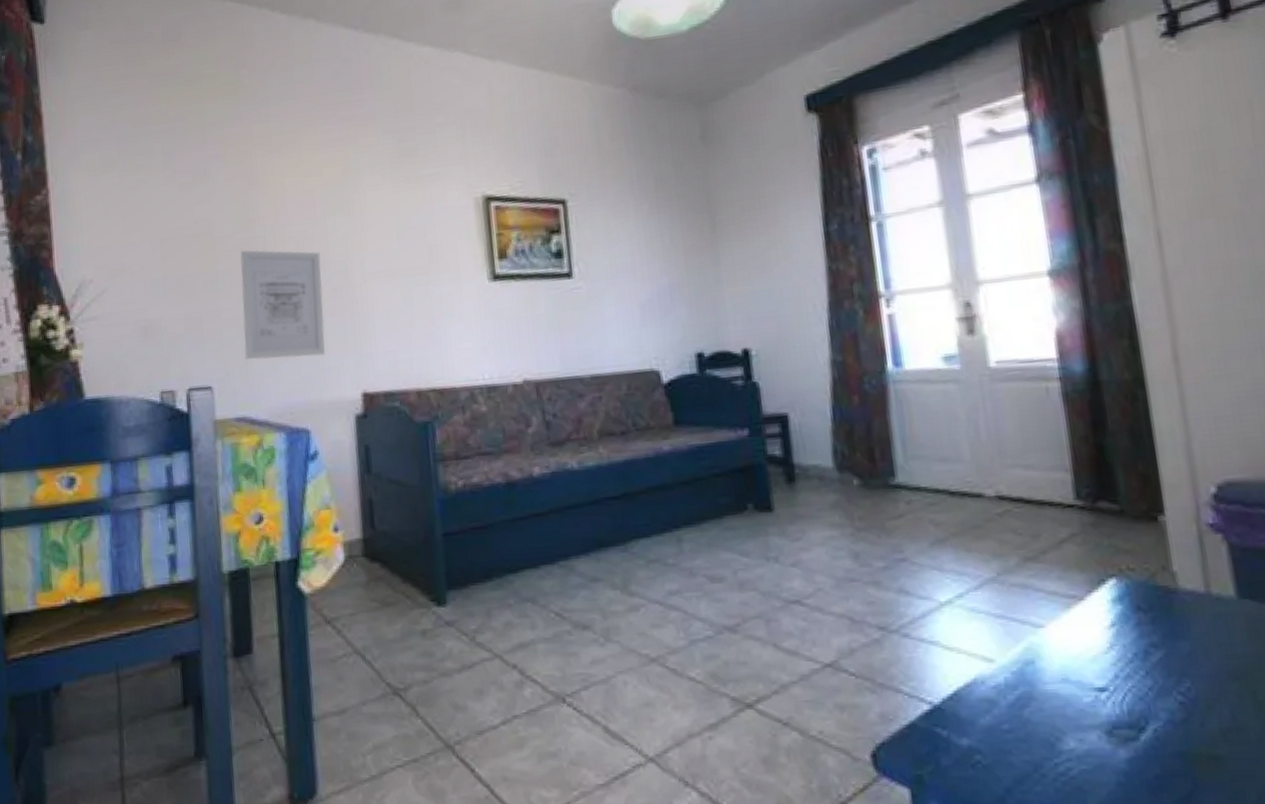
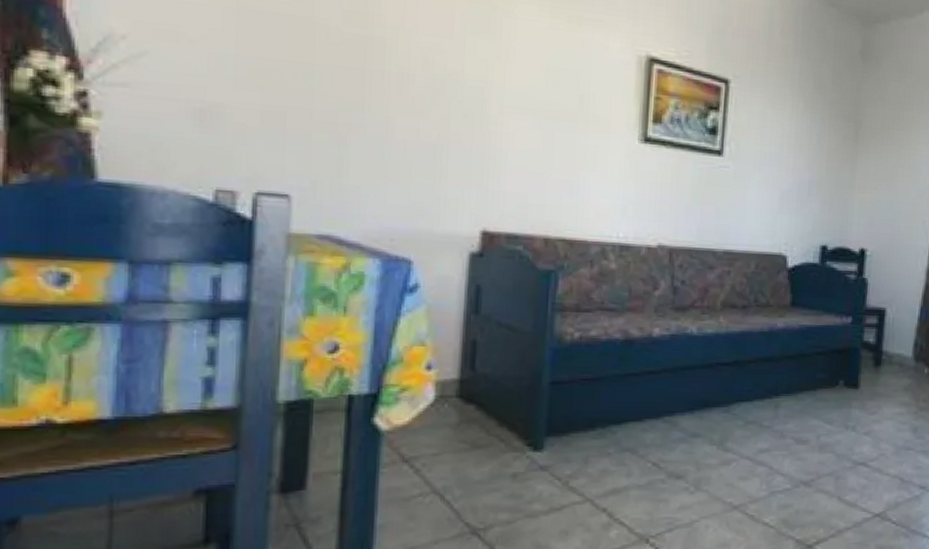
wall art: present [240,250,325,360] -> none [340,47,452,184]

